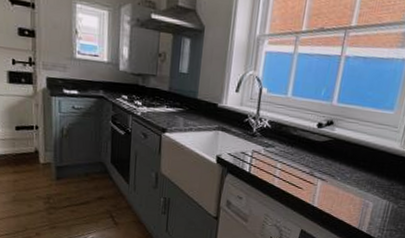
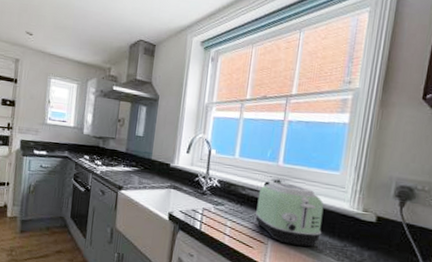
toaster: none [305,121,375,187] -> present [255,181,324,247]

